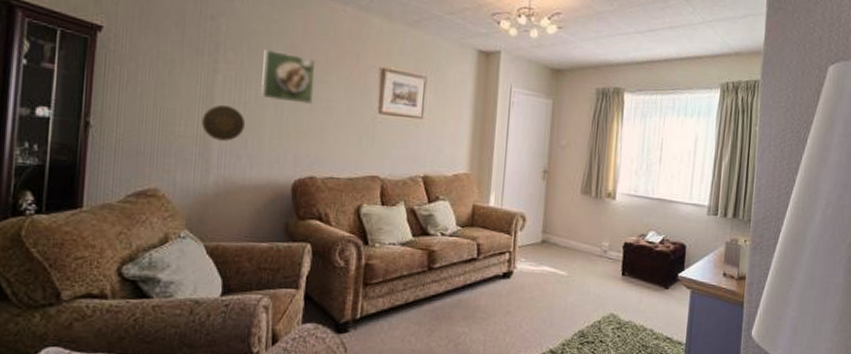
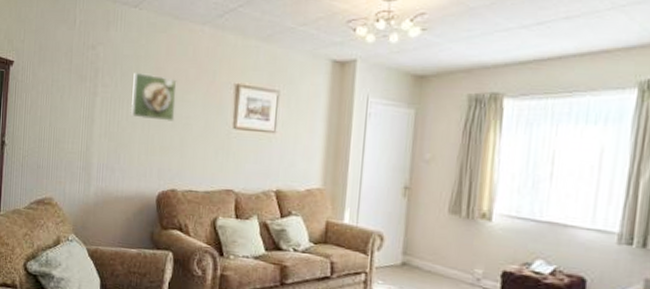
decorative plate: present [202,104,245,141] -> none [85,124,118,157]

